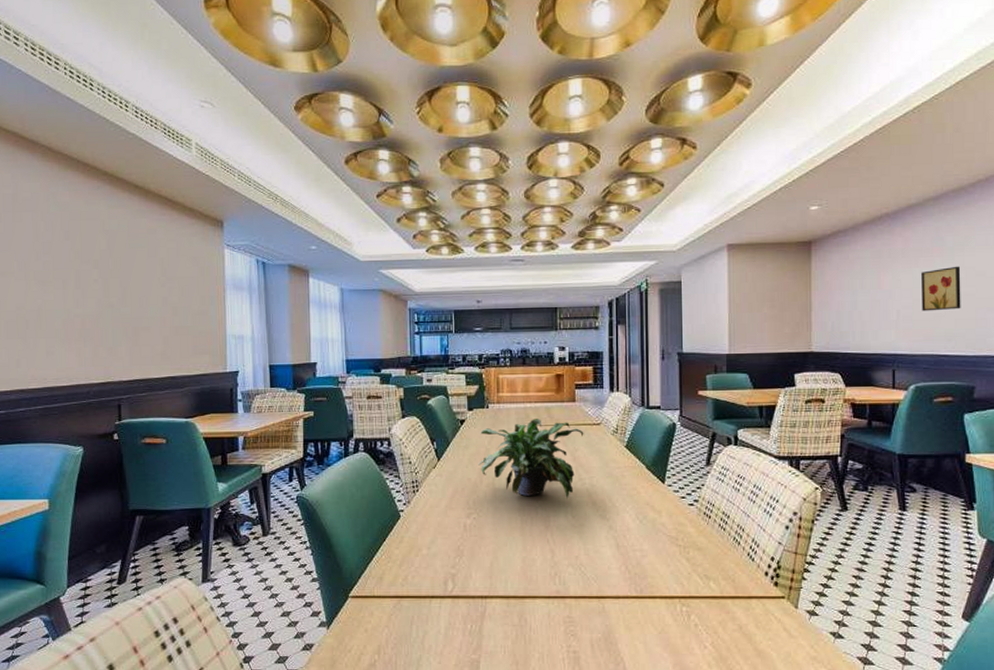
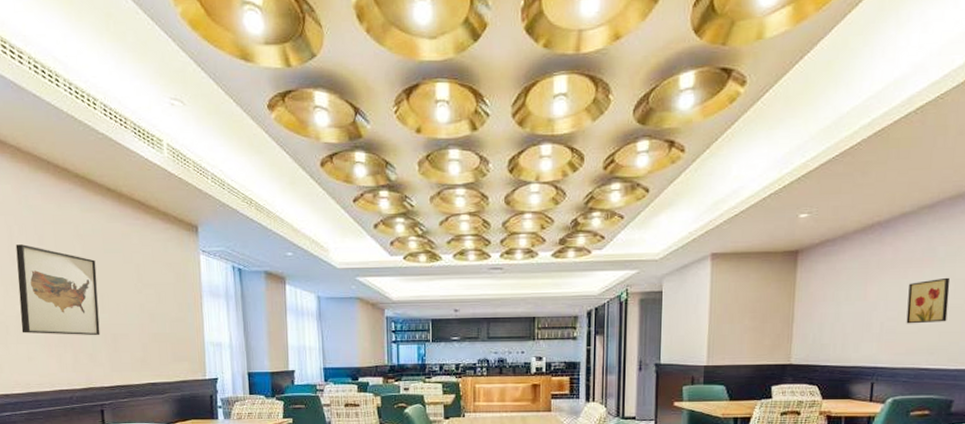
wall art: none [41,240,121,330] -> present [15,244,100,336]

